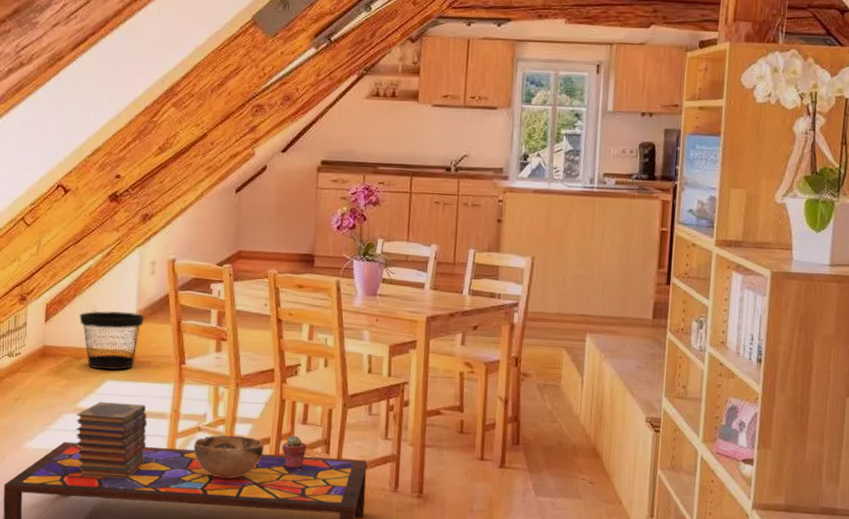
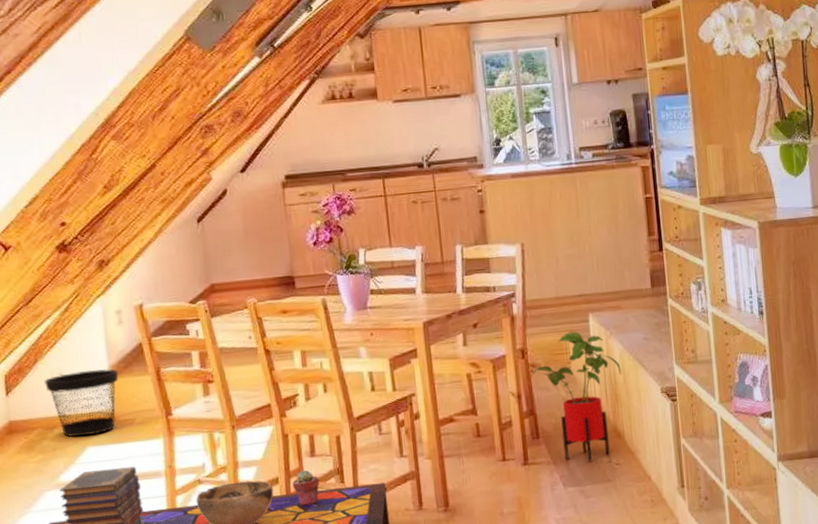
house plant: none [522,348,610,476] -> present [532,331,622,462]

